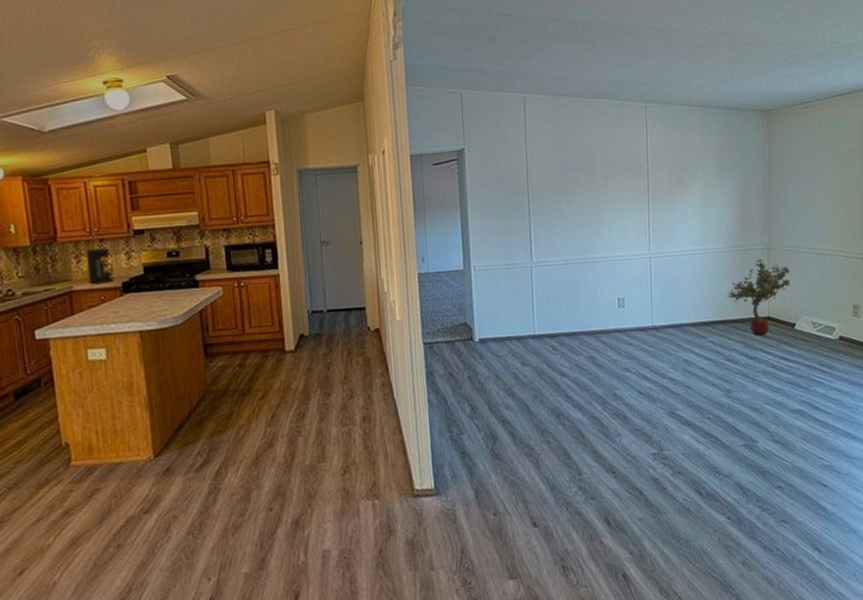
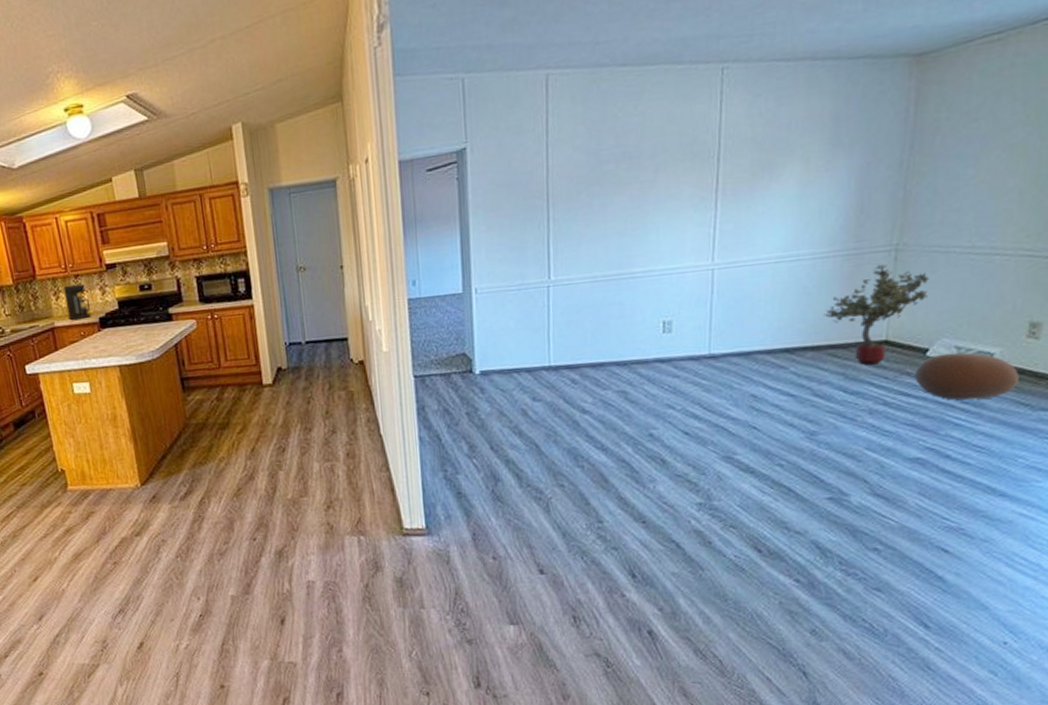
cushion: none [789,326,852,364] -> present [914,352,1019,400]

